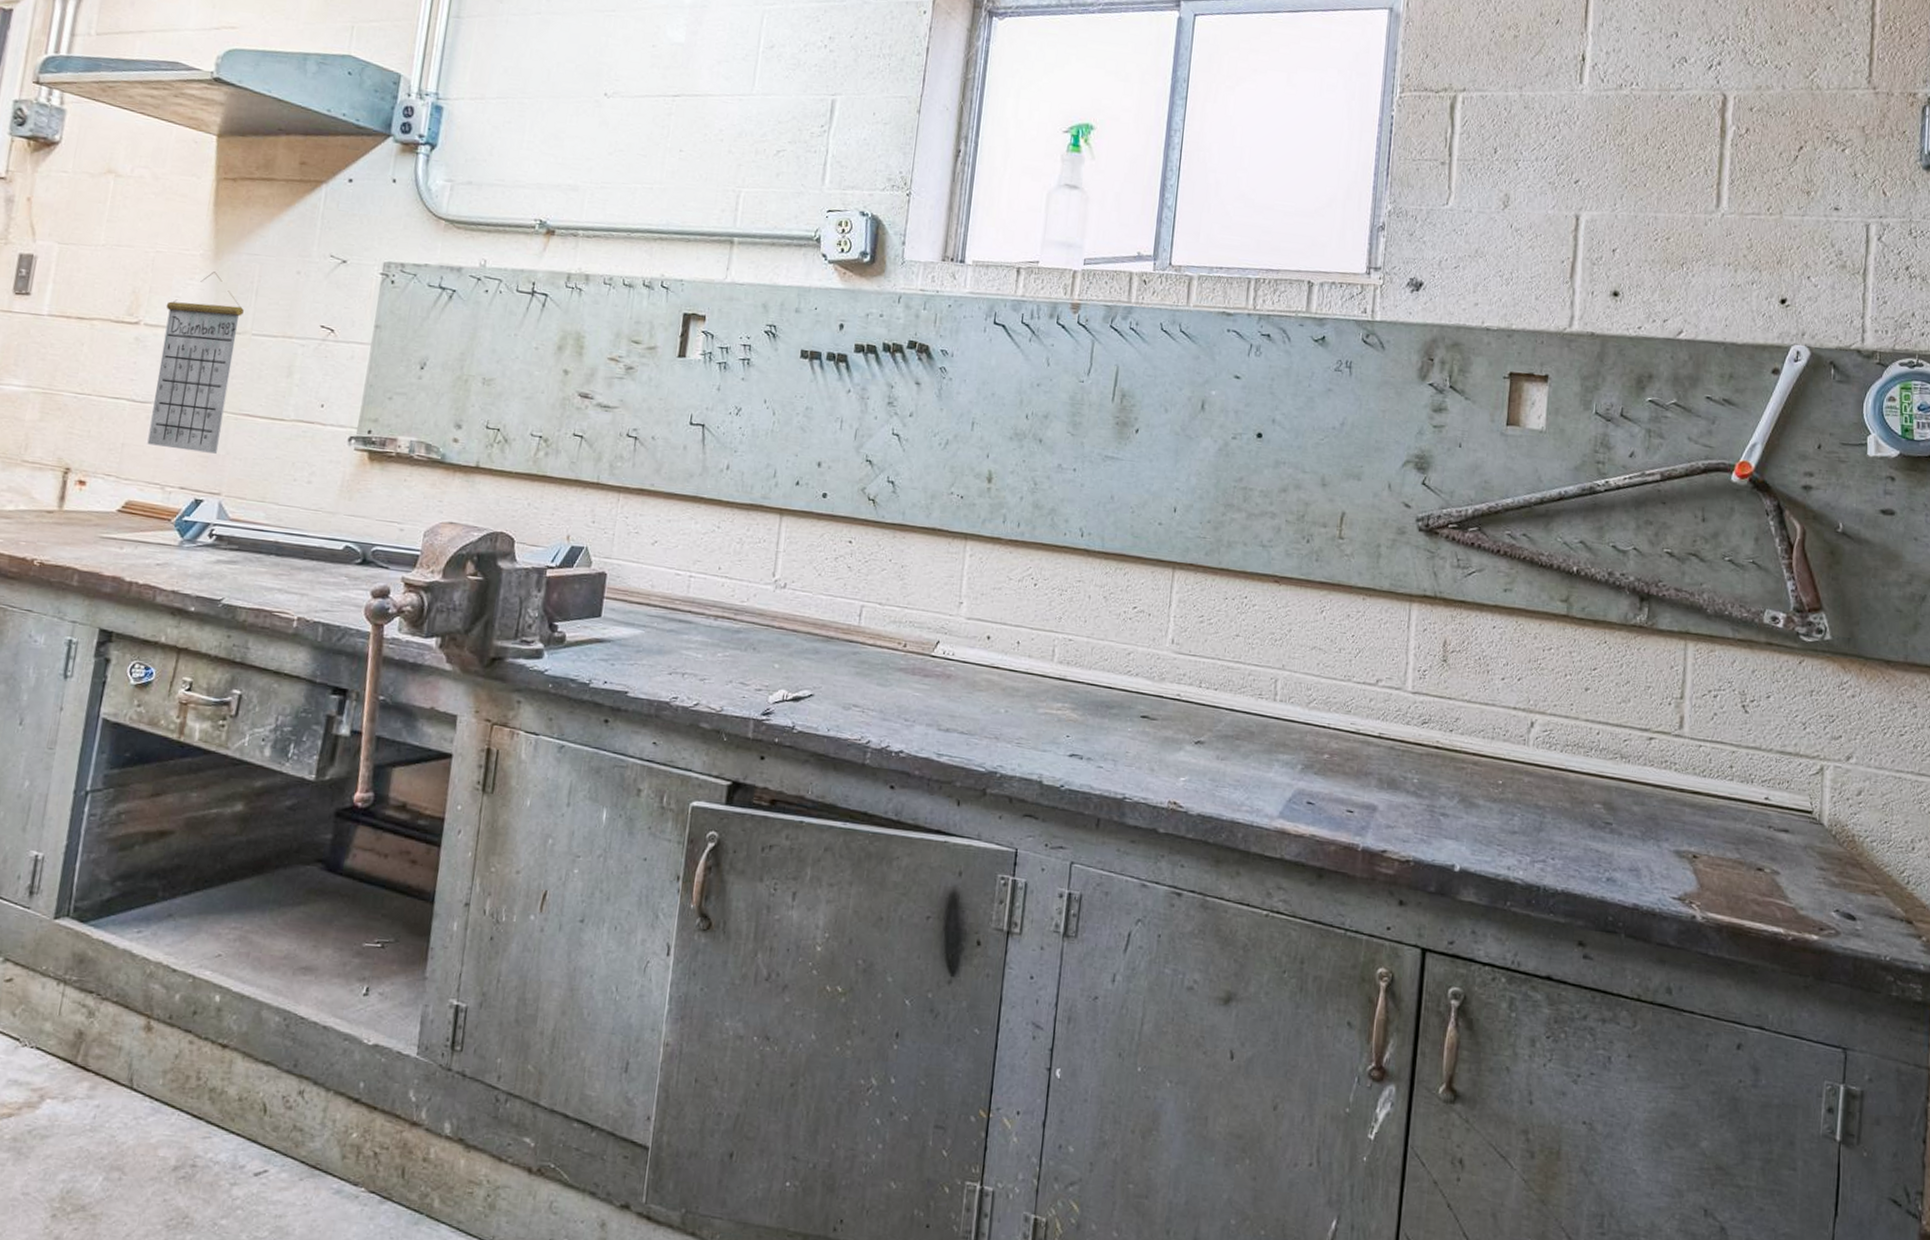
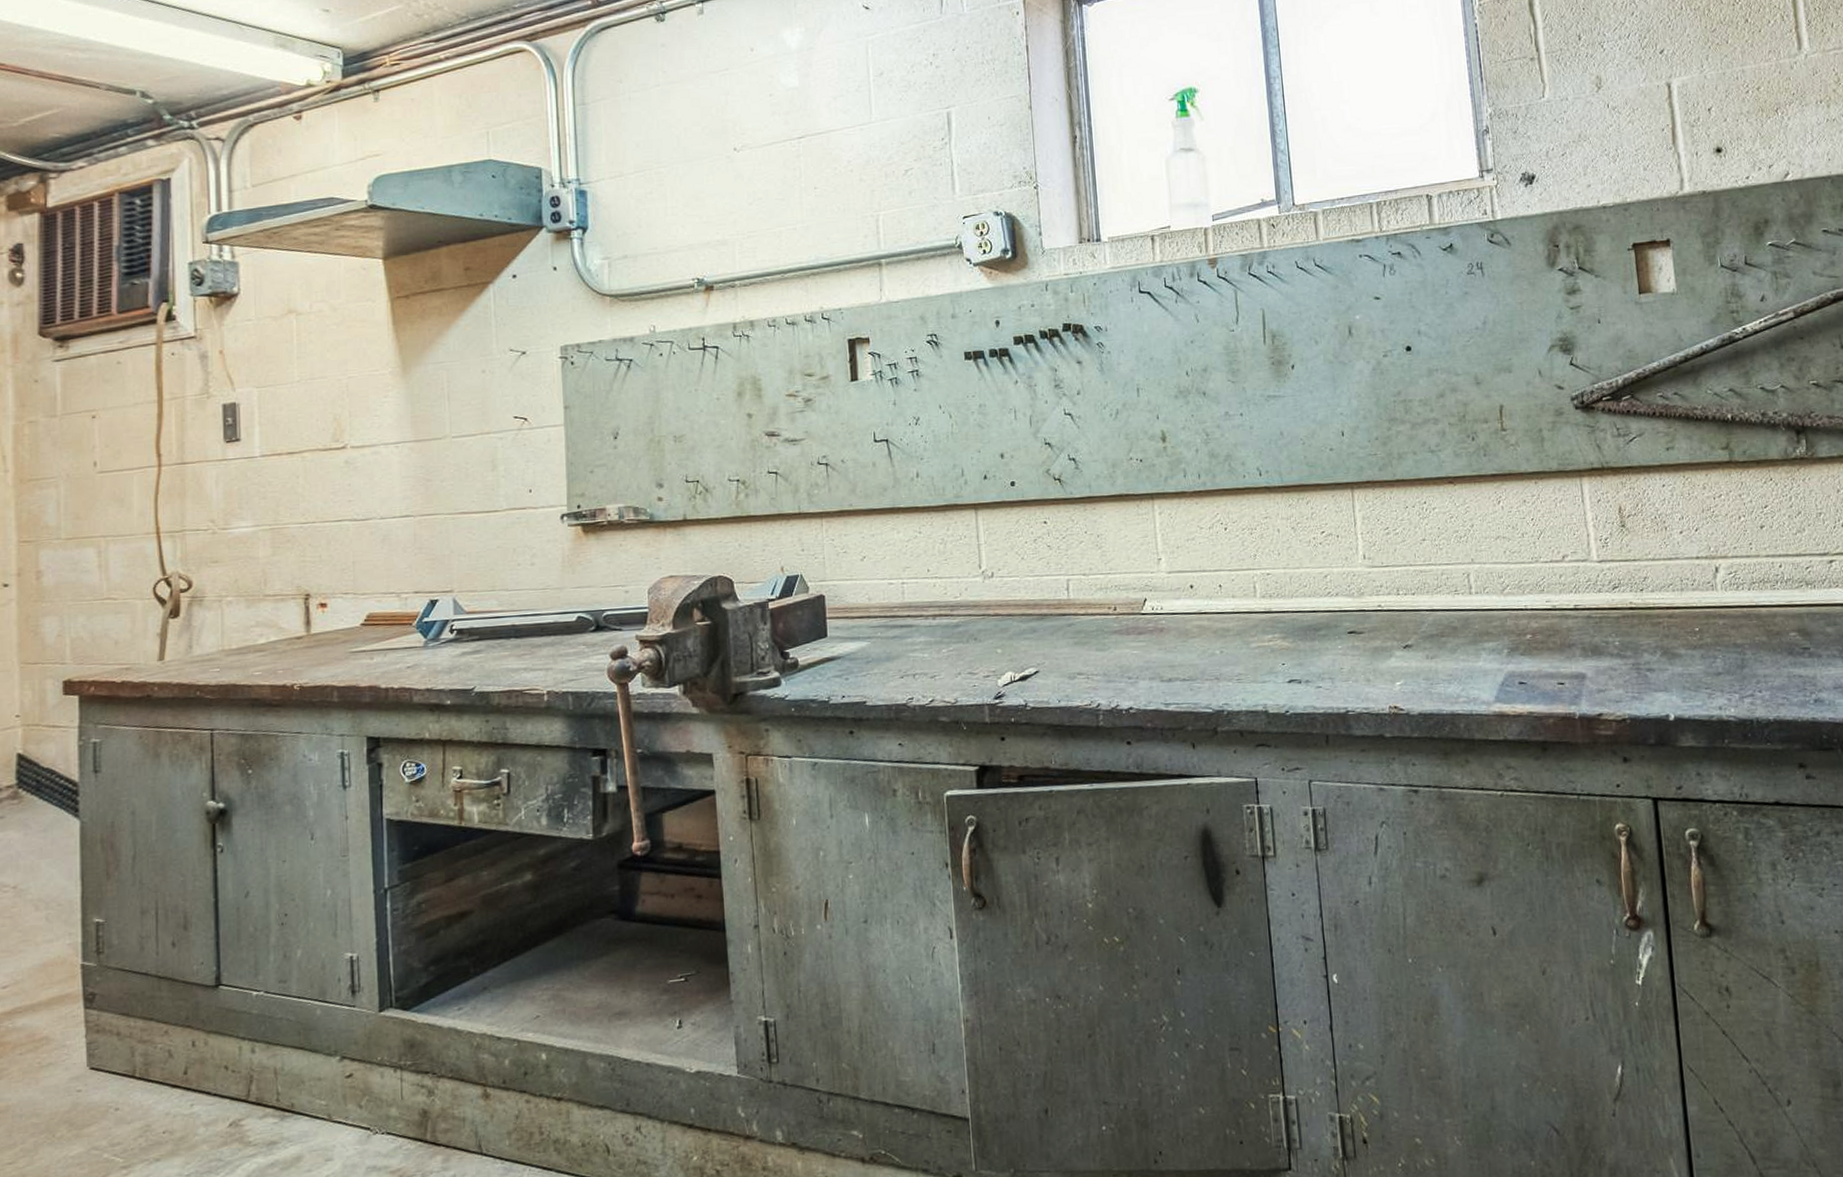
calendar: present [147,271,244,454] -> none [367,386,441,558]

